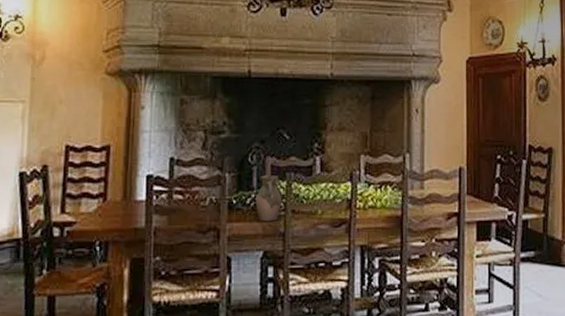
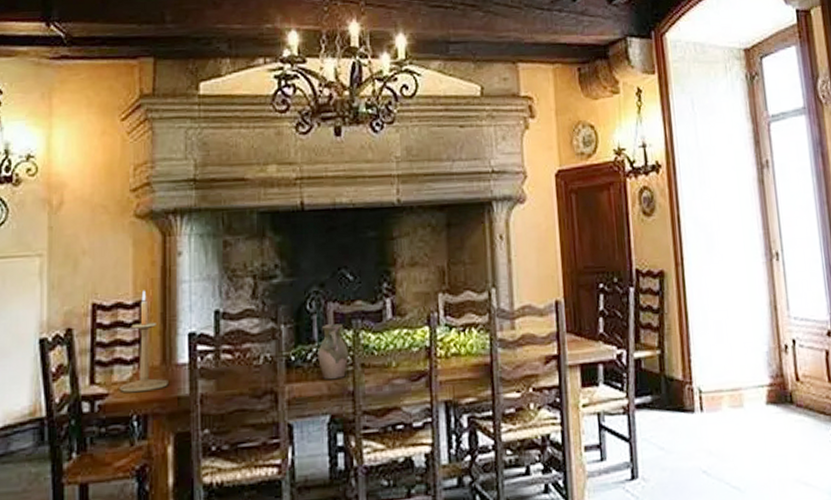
candlestick: none [85,137,128,223] -> present [119,290,168,393]

